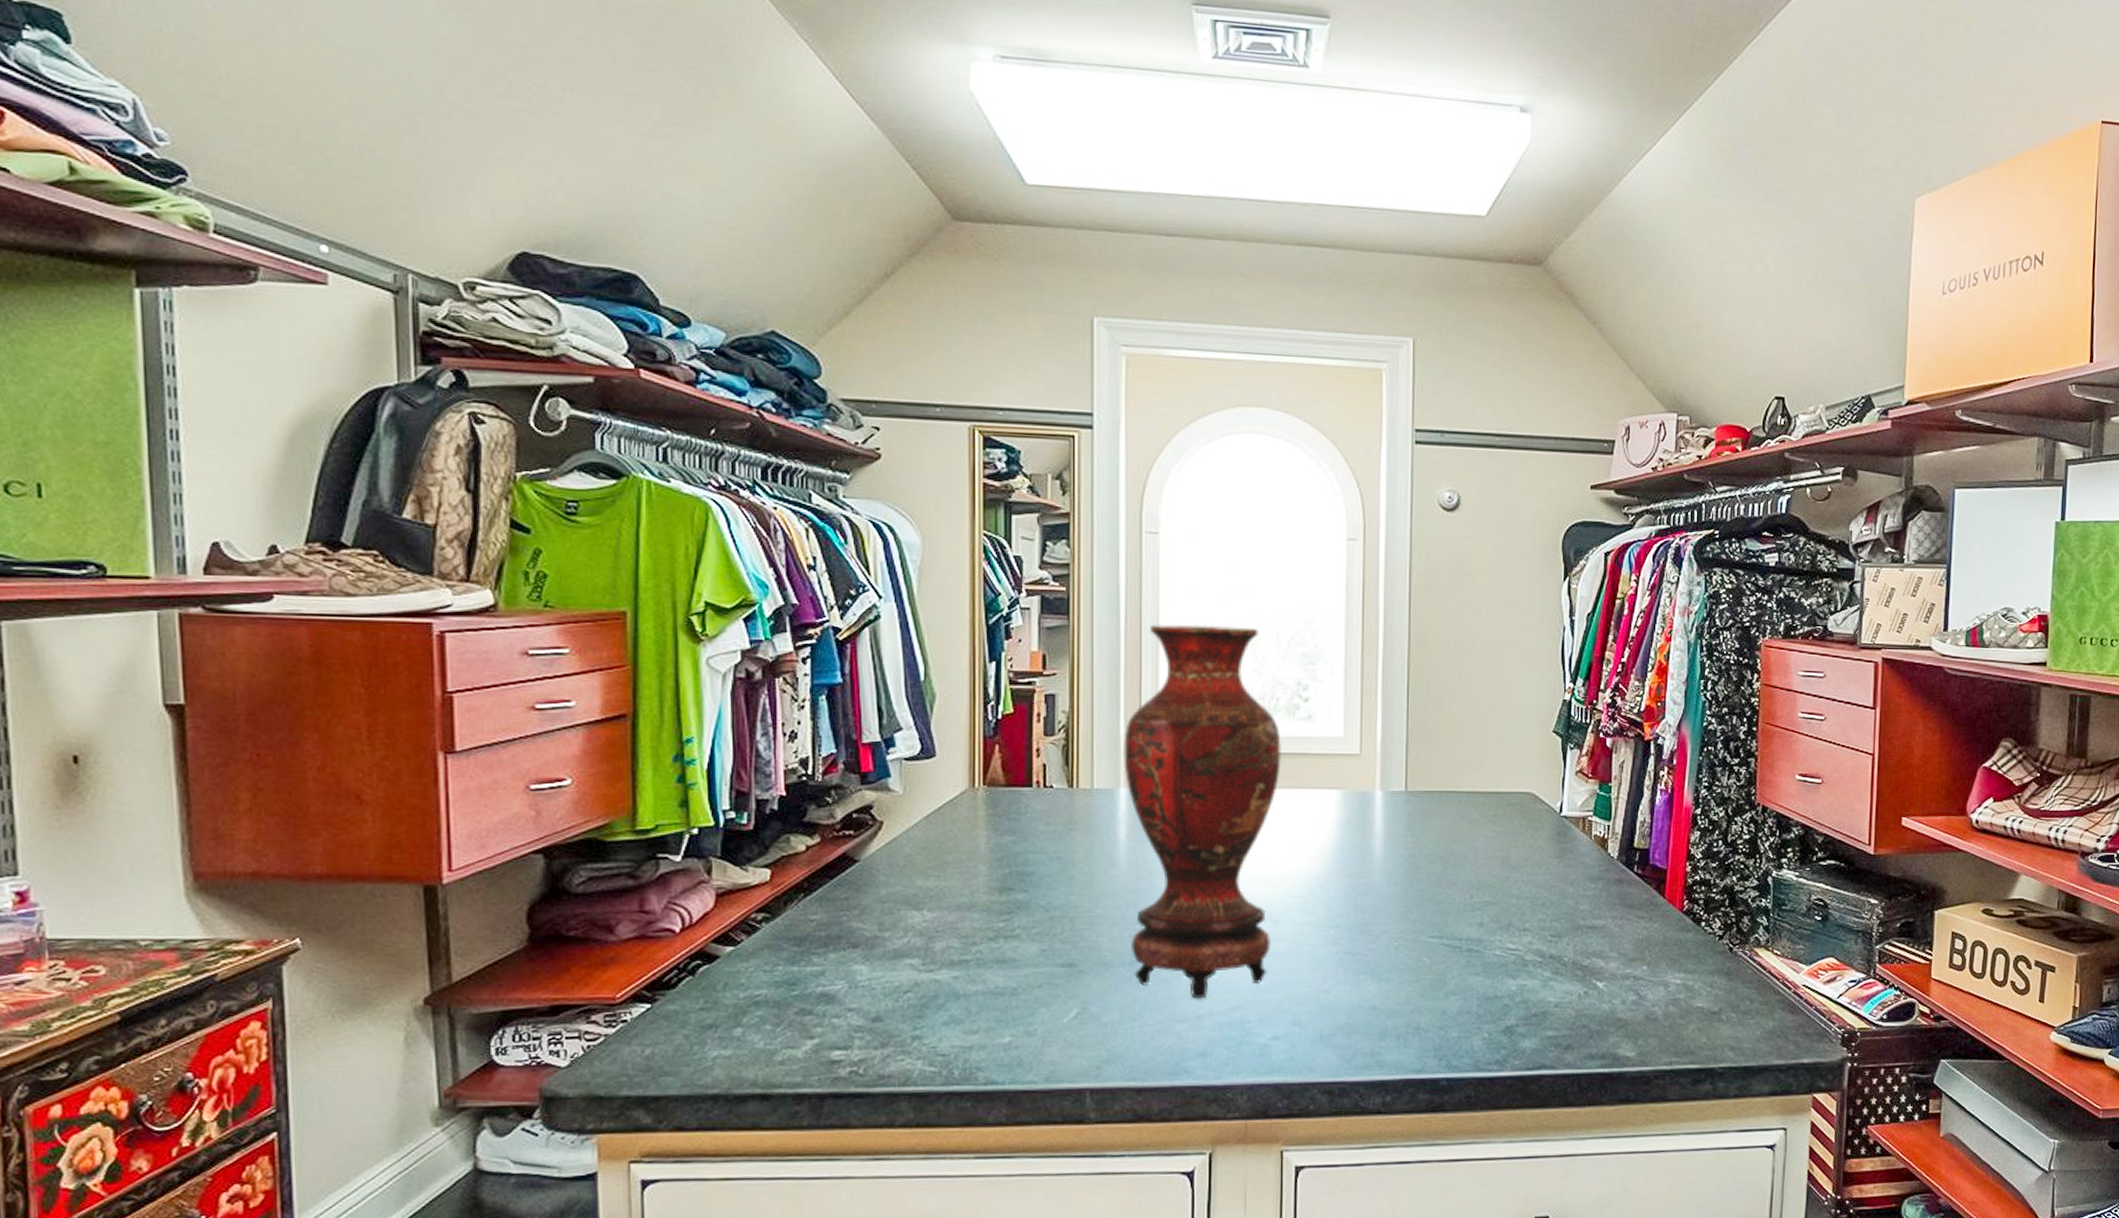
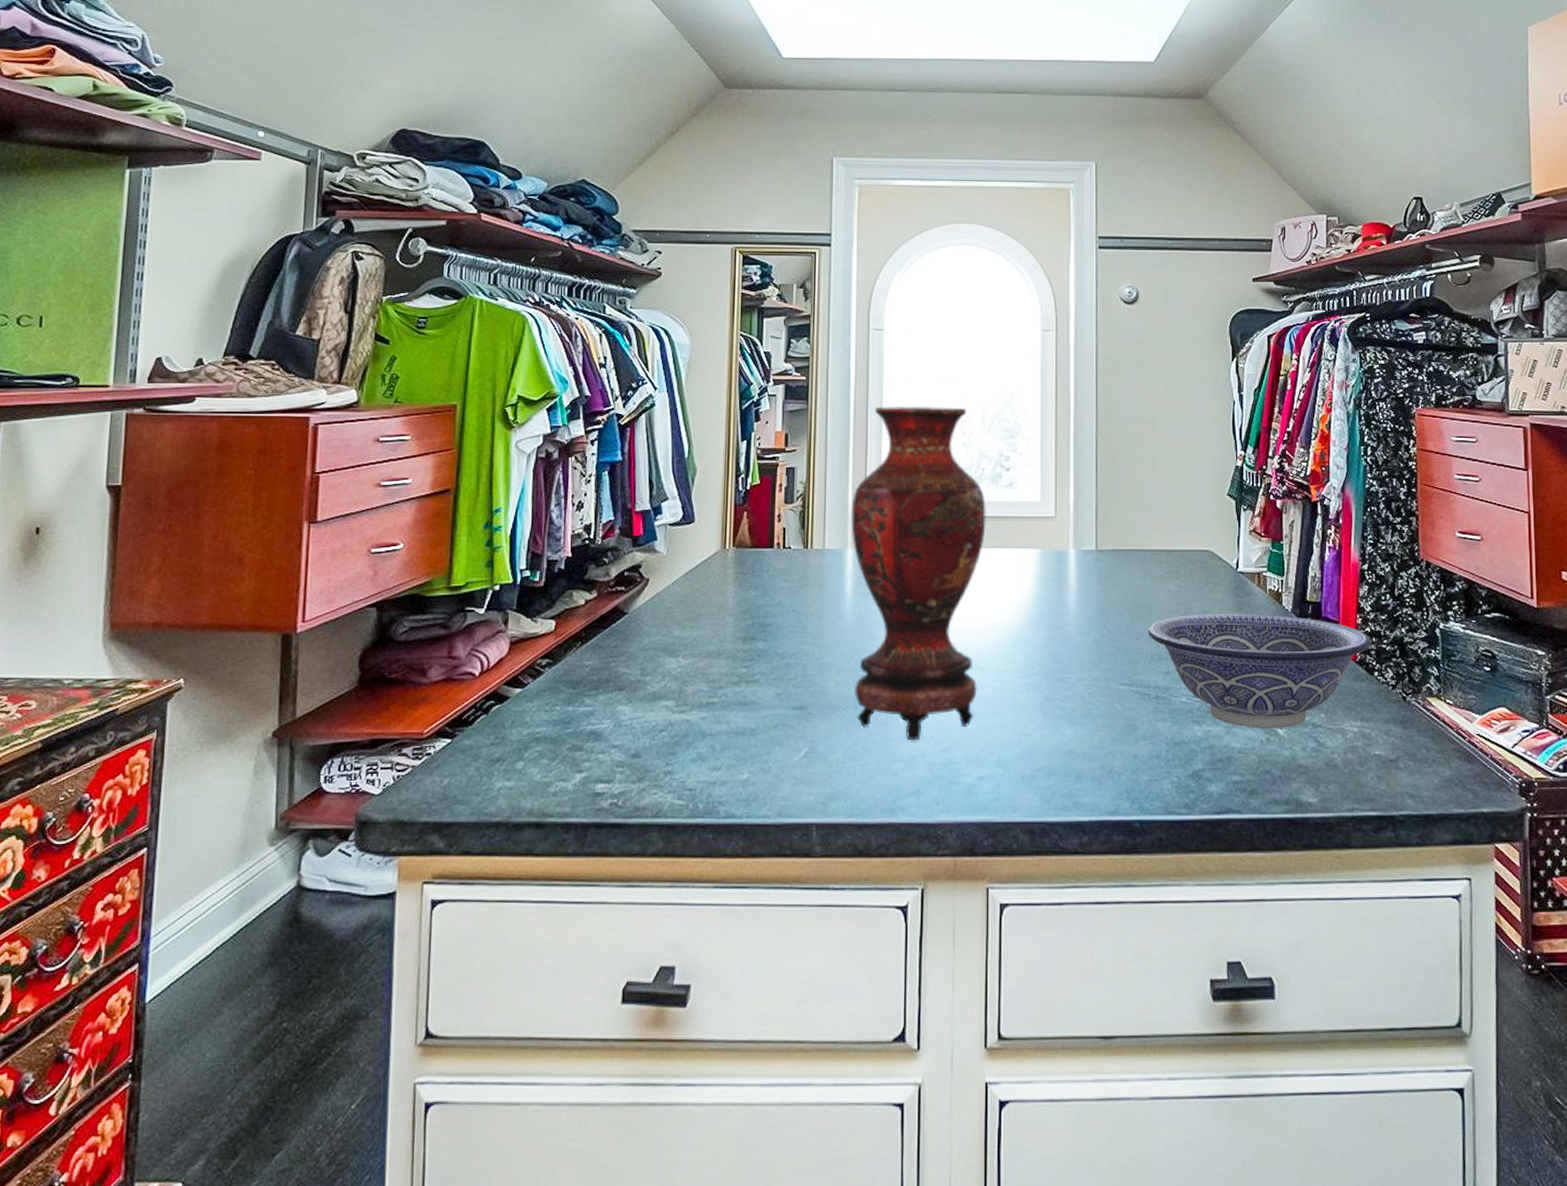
decorative bowl: none [1461,861,1700,982] -> present [1148,614,1371,728]

